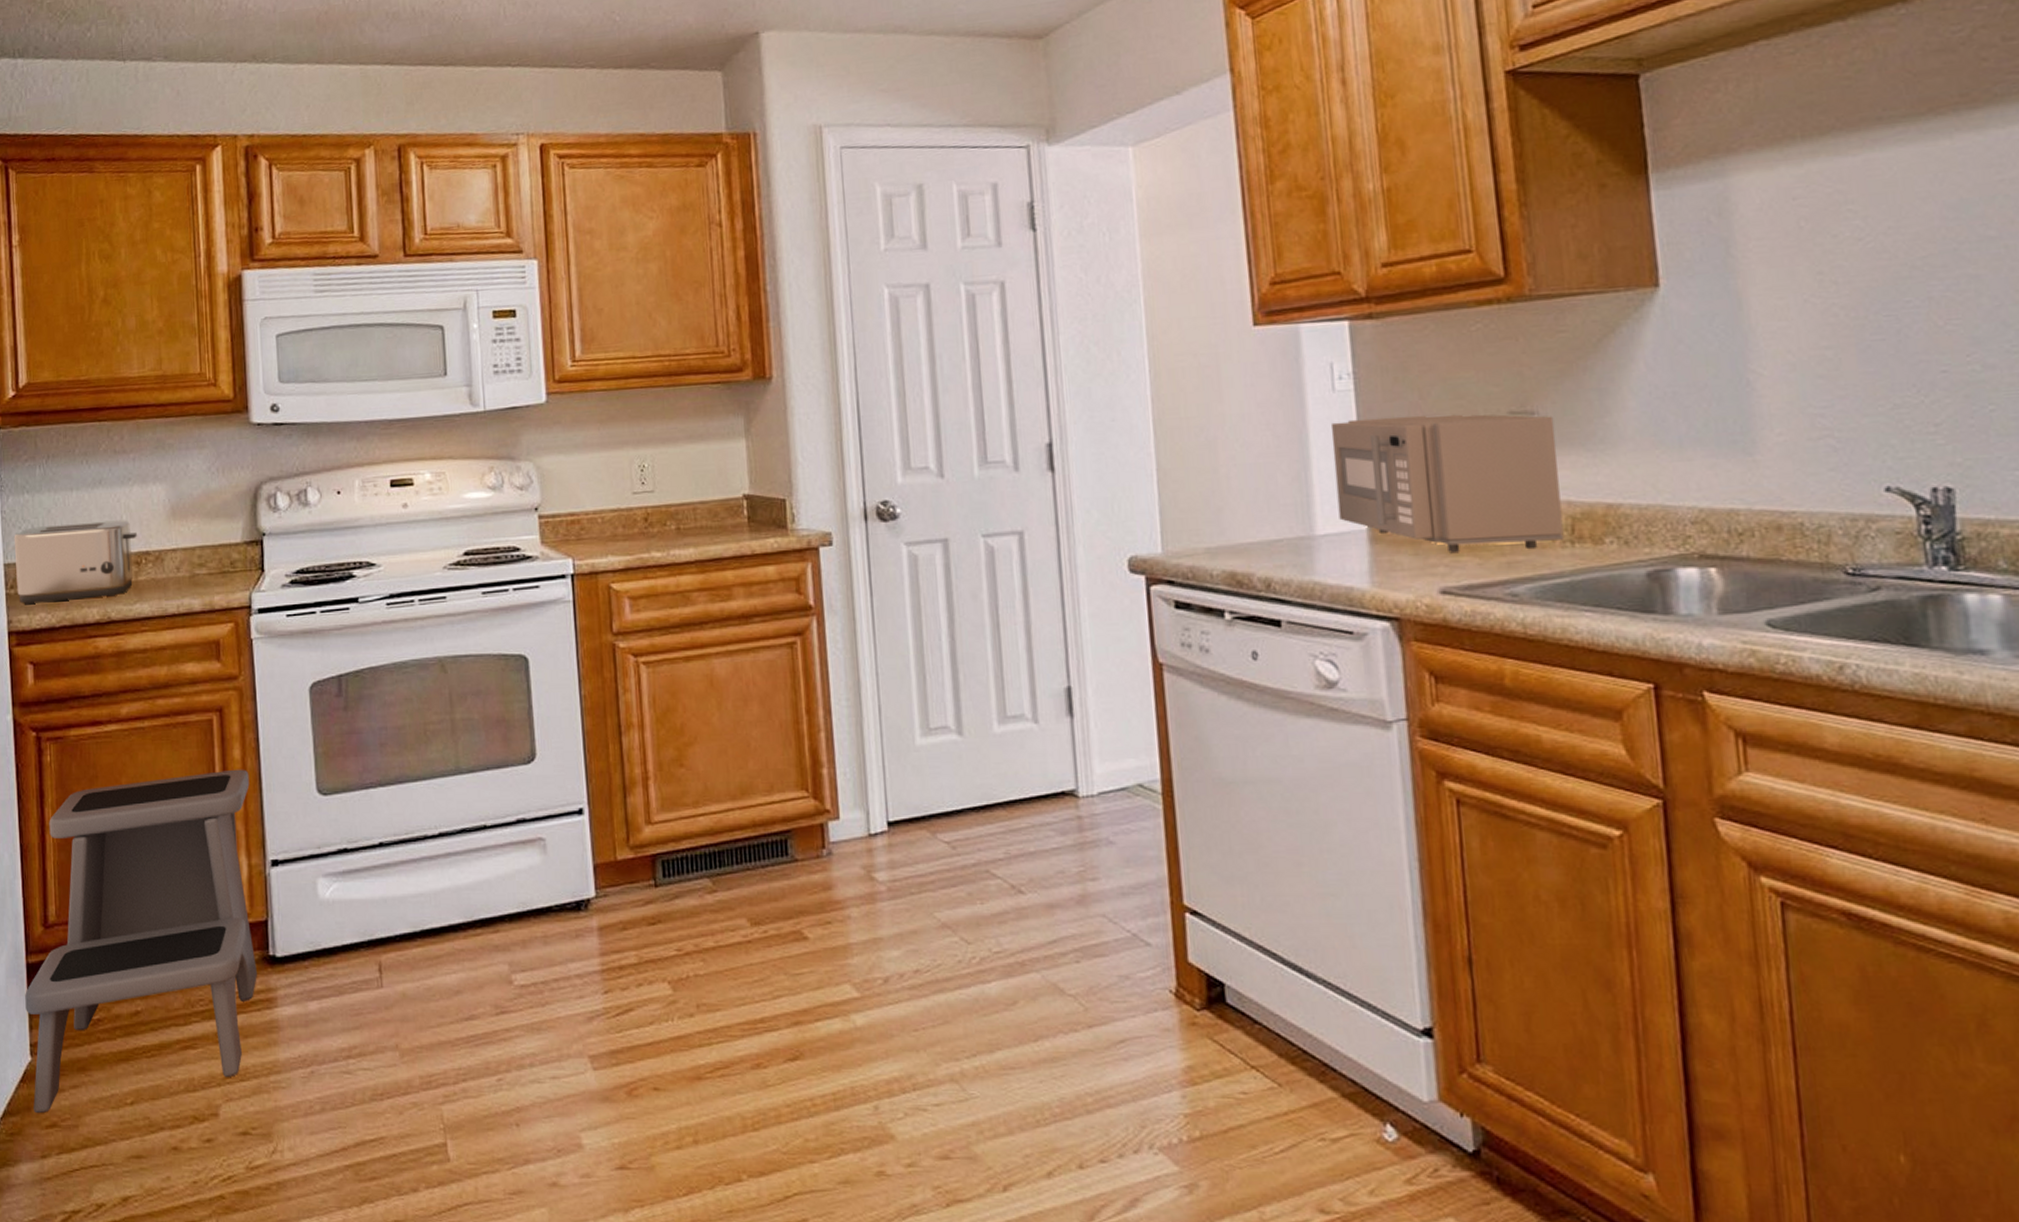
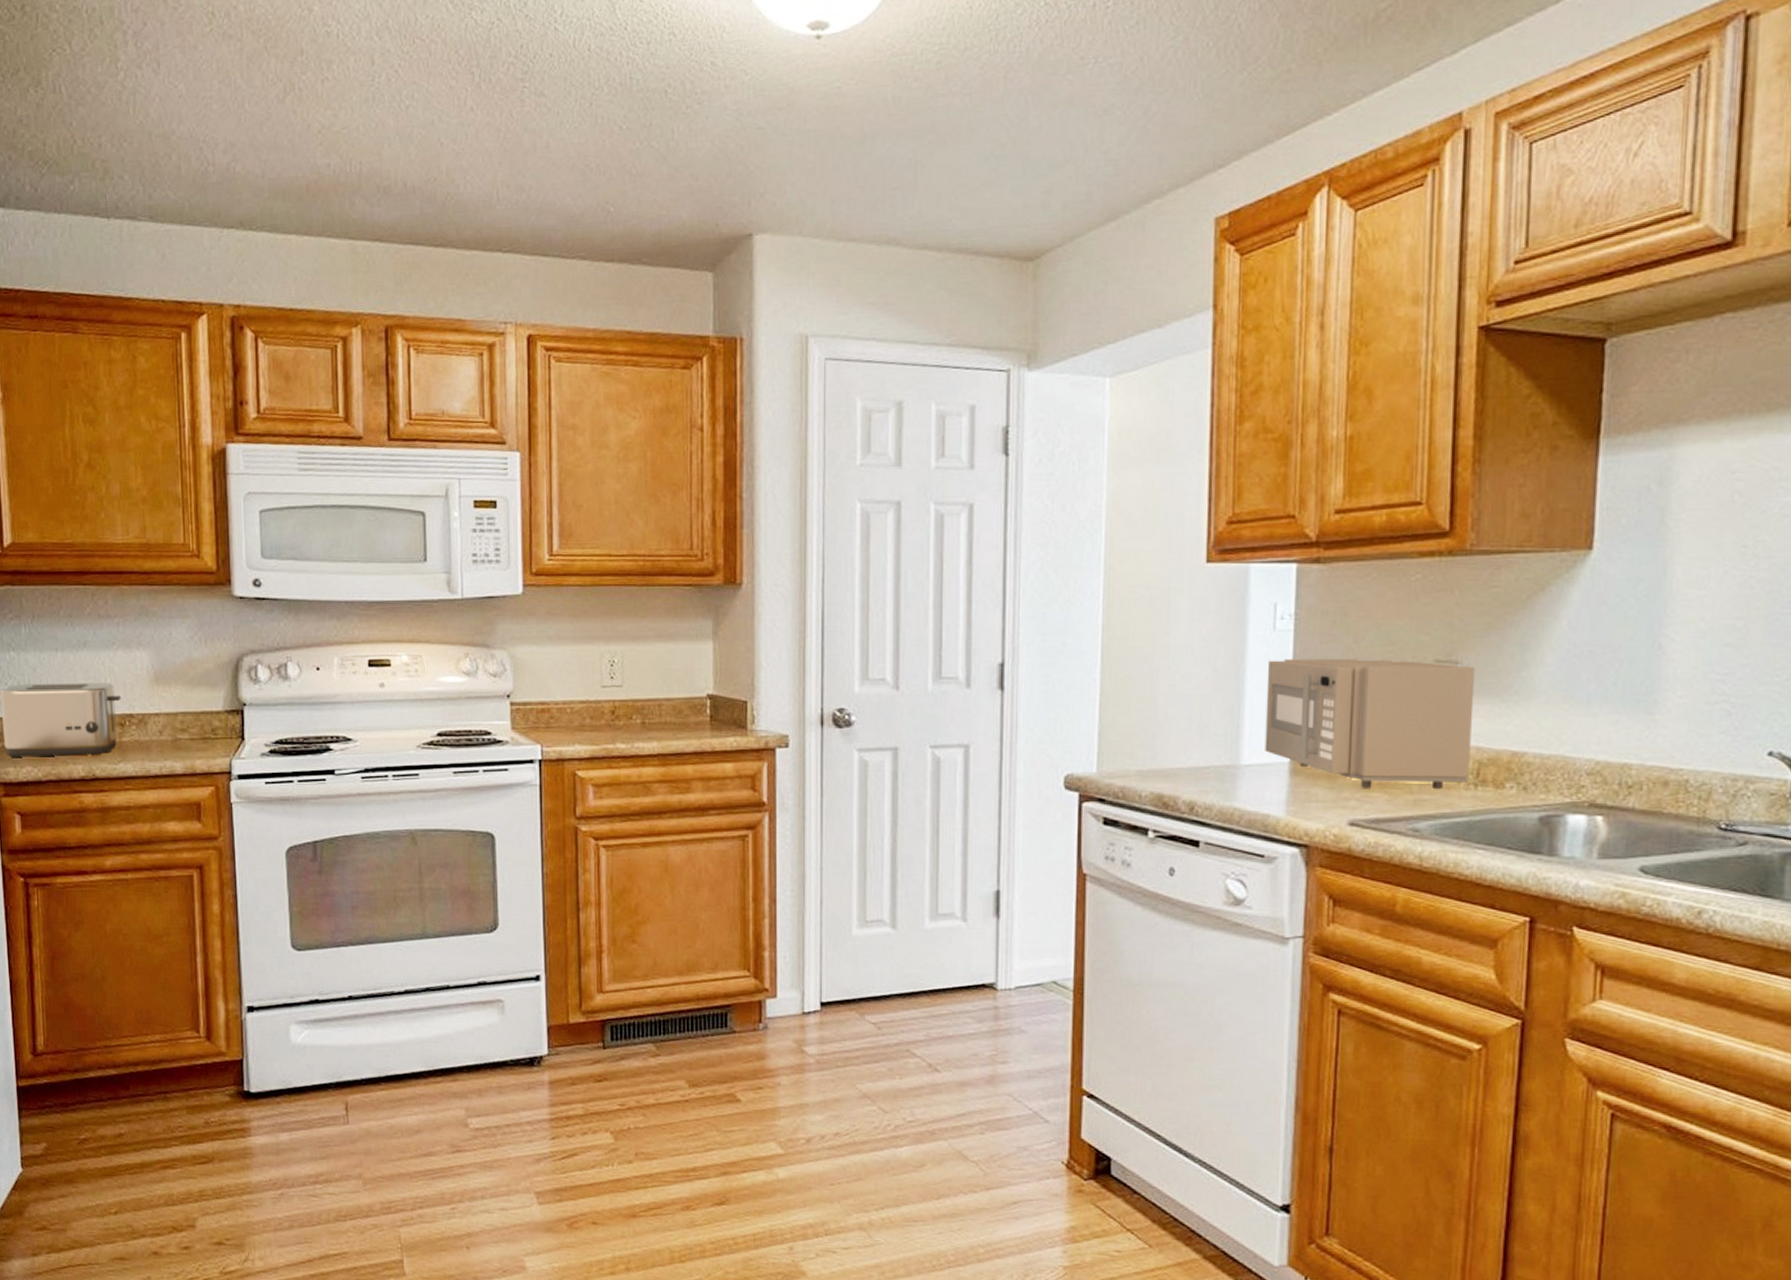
step stool: present [25,769,257,1114] -> none [16,922,232,1218]

